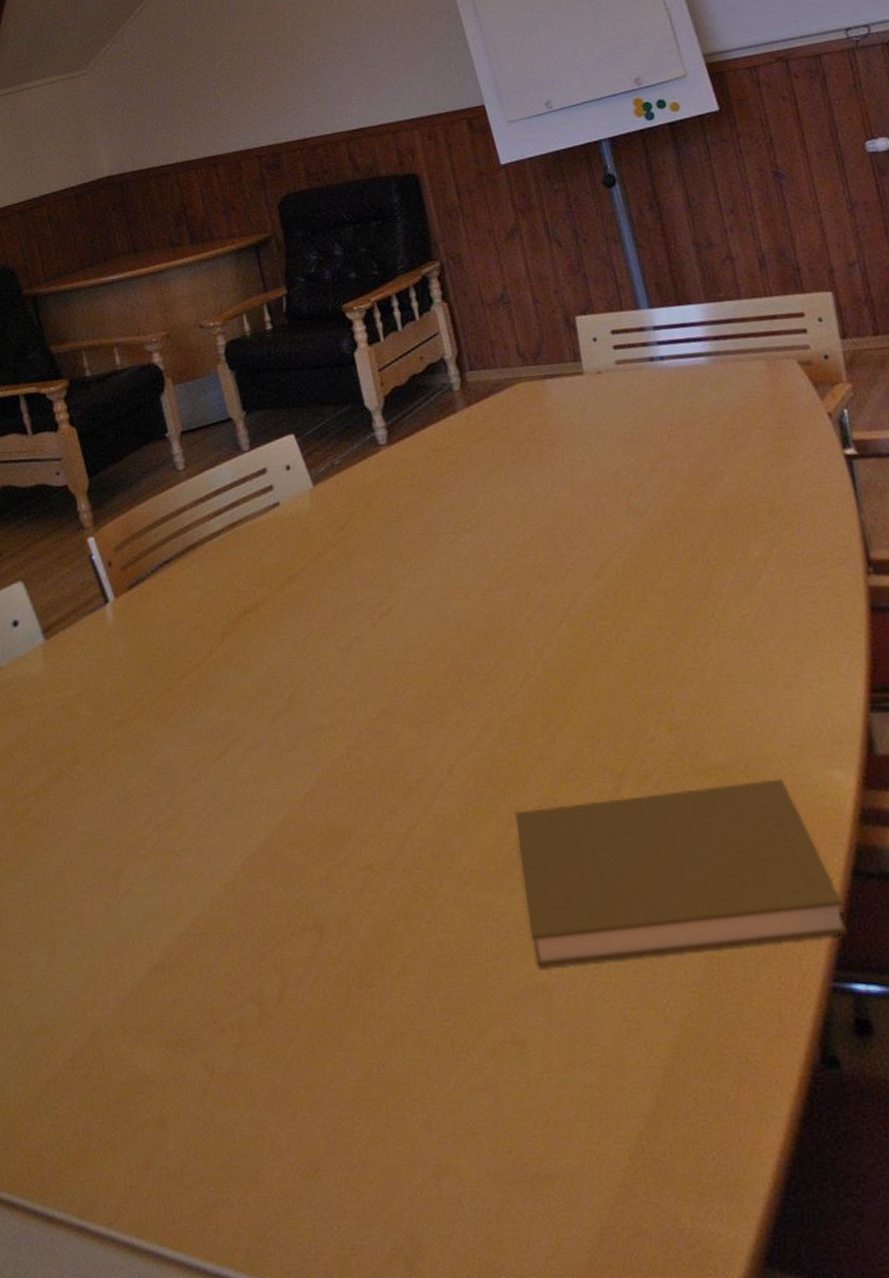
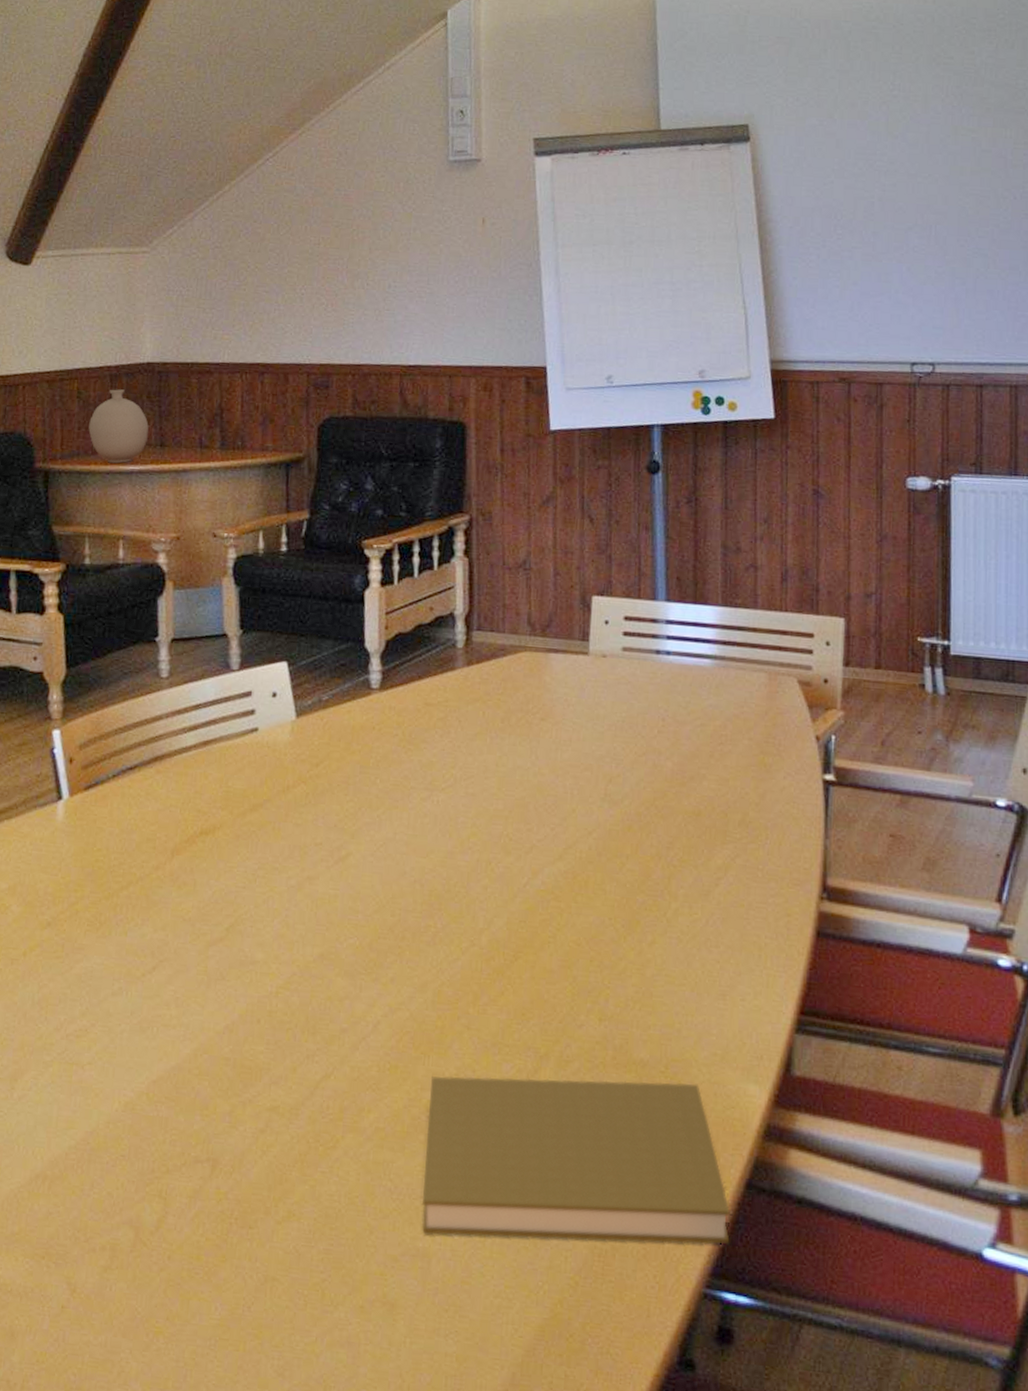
decorative vase: none [64,206,121,278] -> present [88,389,149,464]

